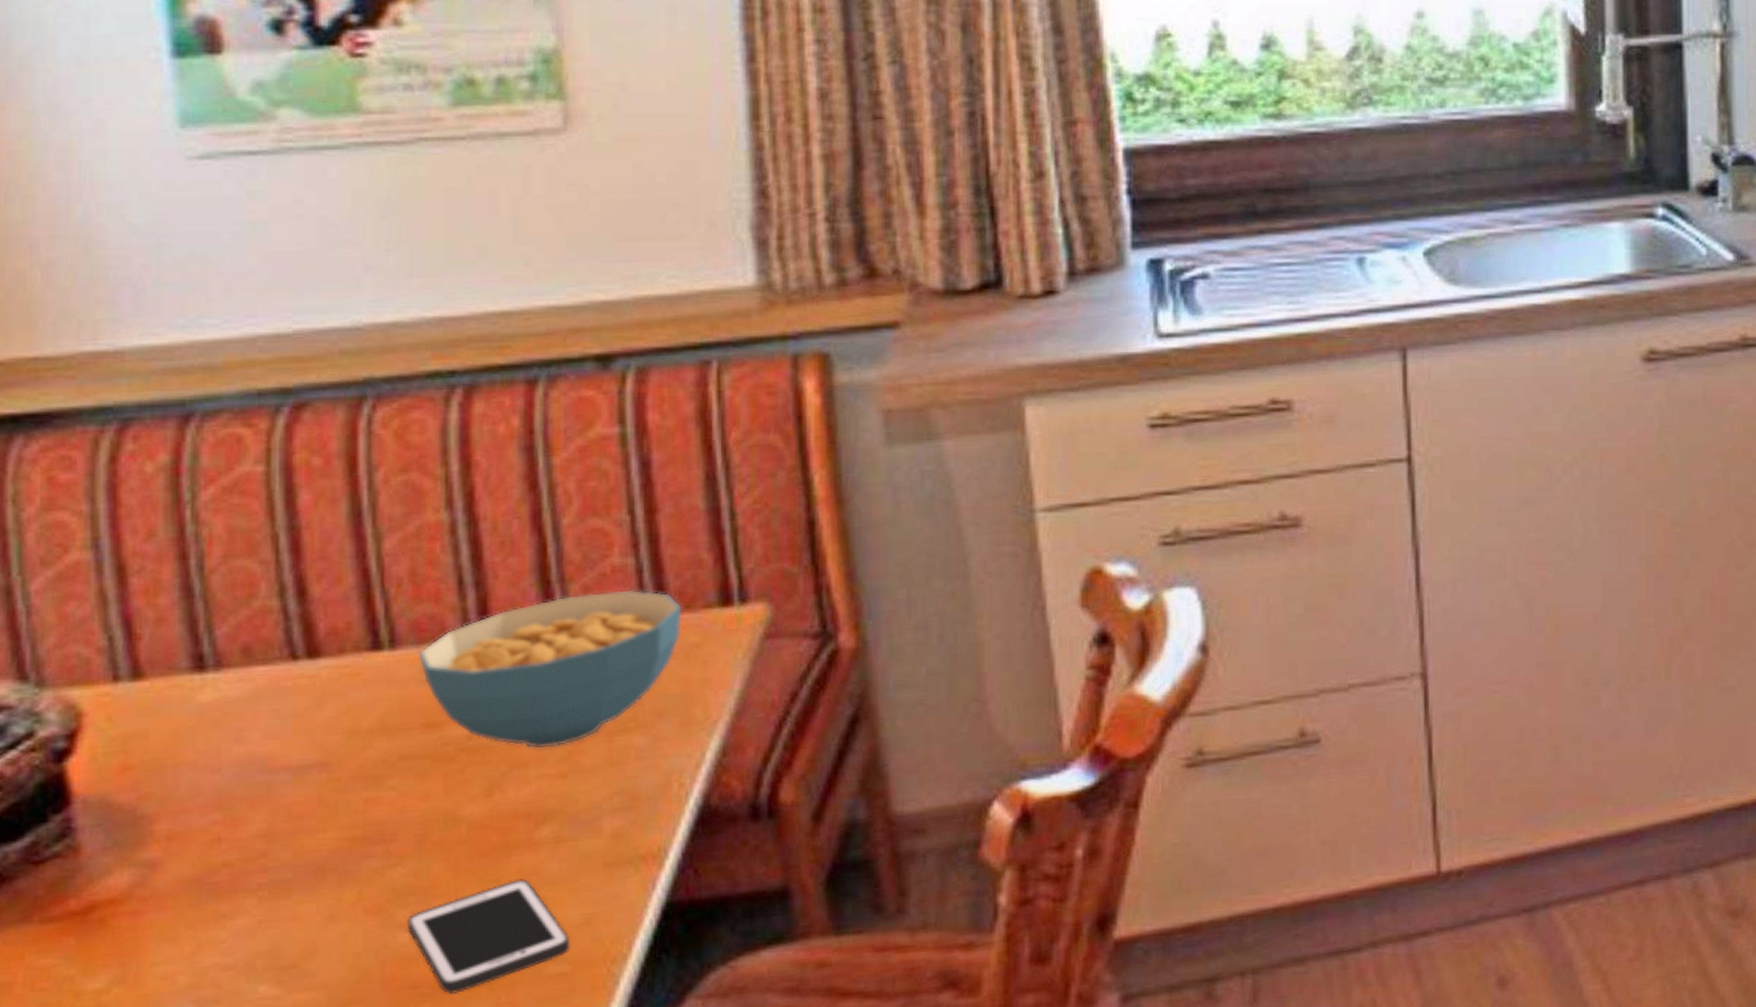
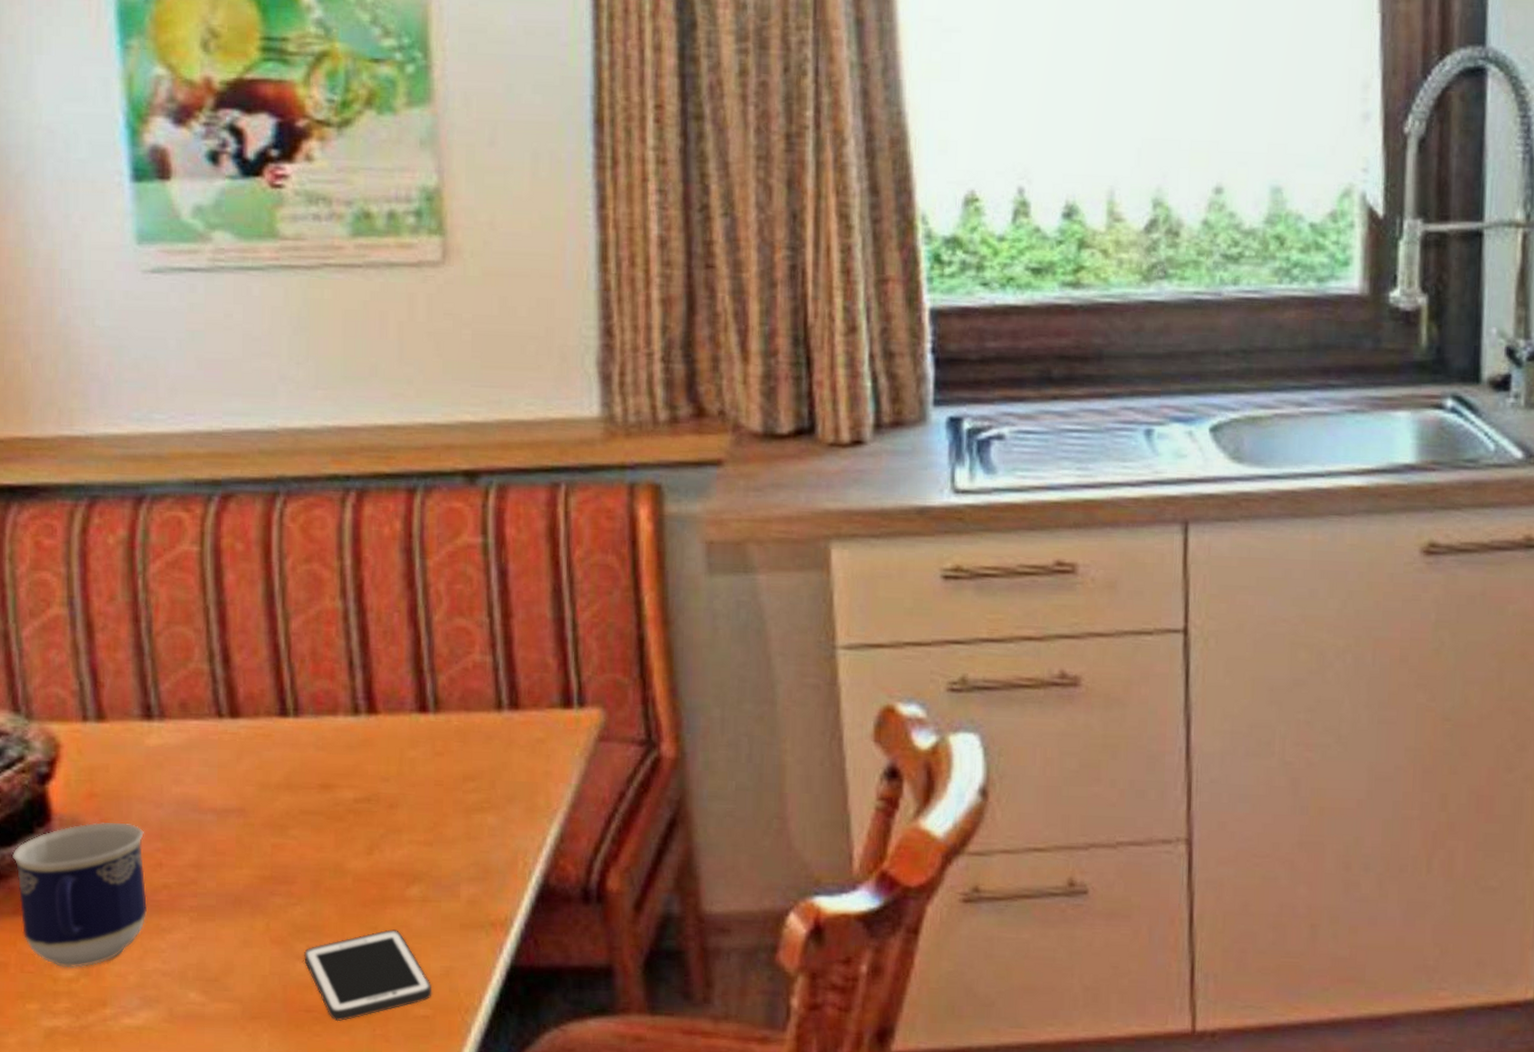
cup: none [19,796,202,979] -> present [12,821,148,969]
cereal bowl: present [418,589,684,750] -> none [316,684,531,819]

